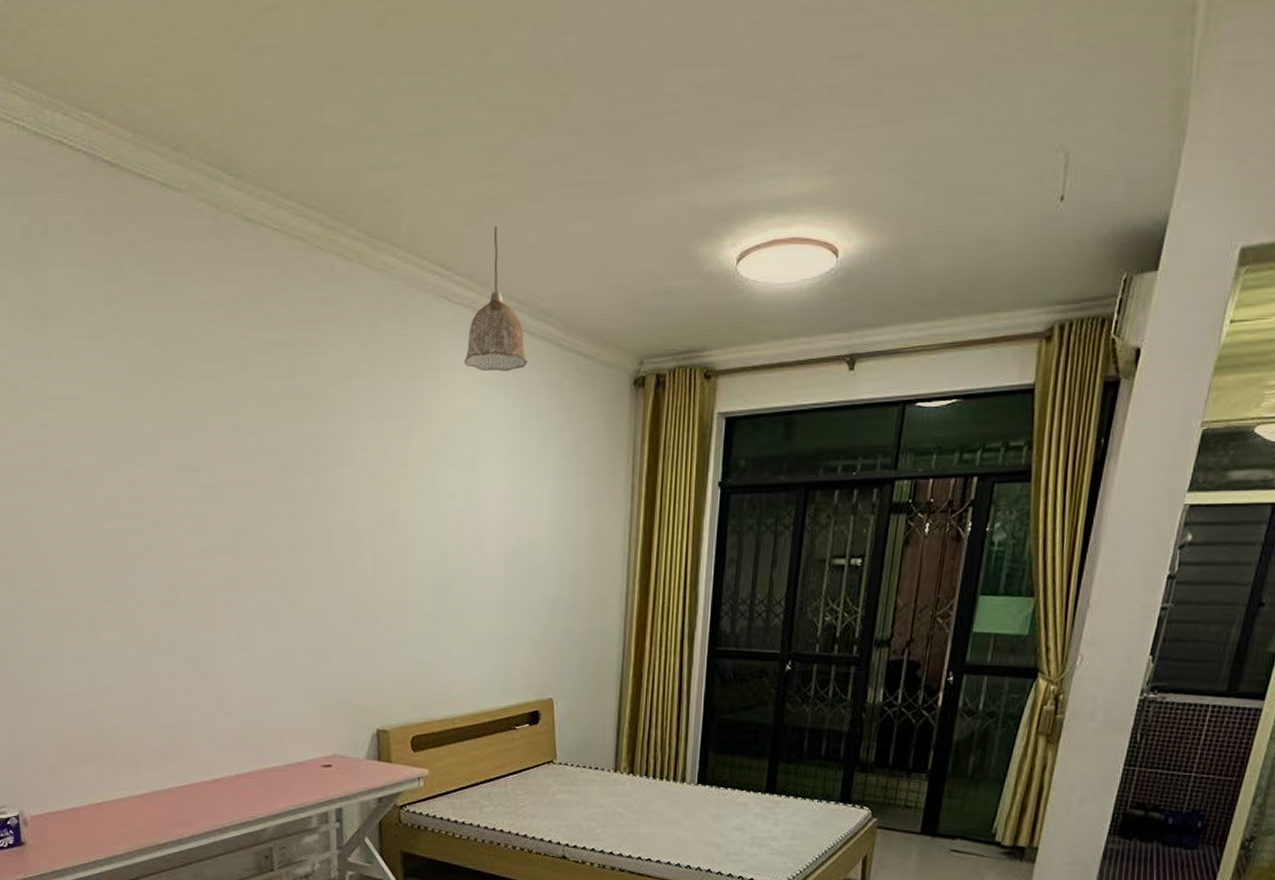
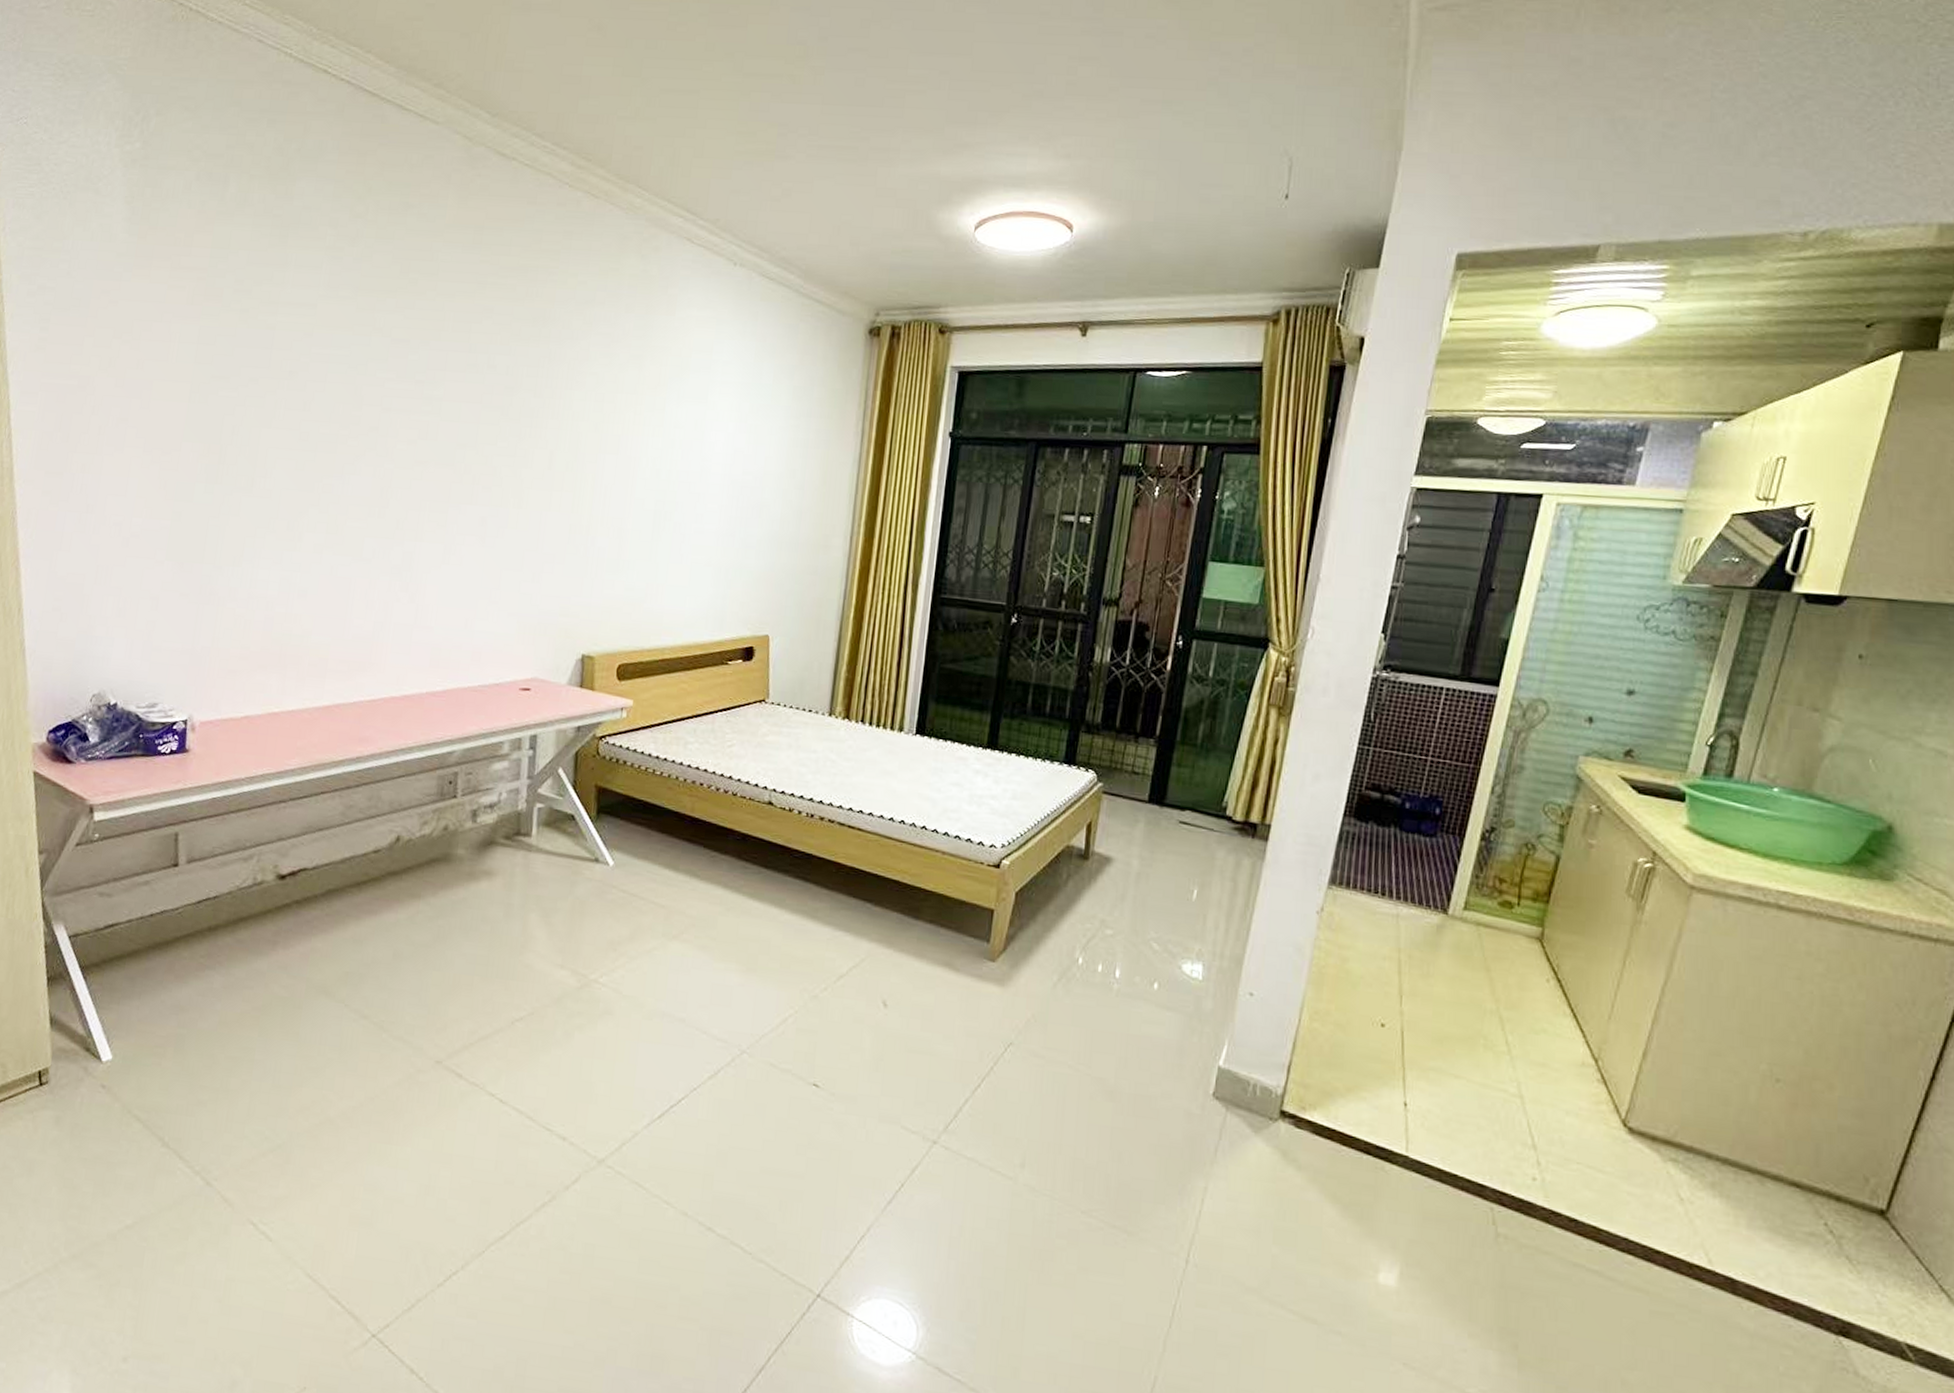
pendant lamp: present [464,227,527,372] -> none [701,179,765,312]

